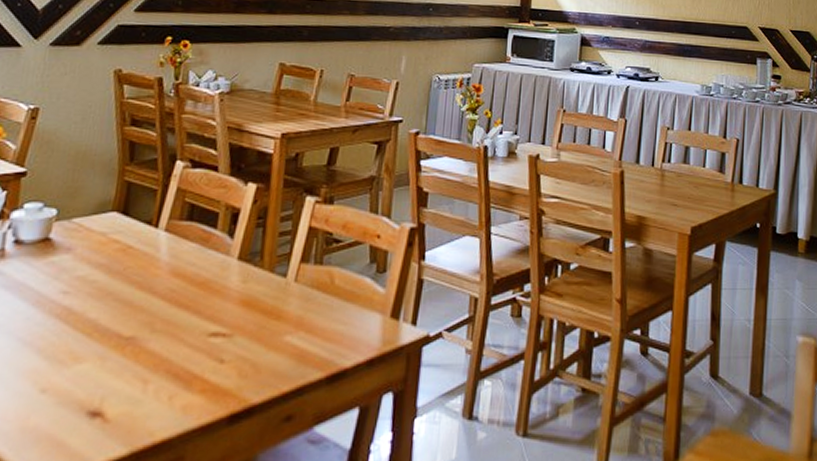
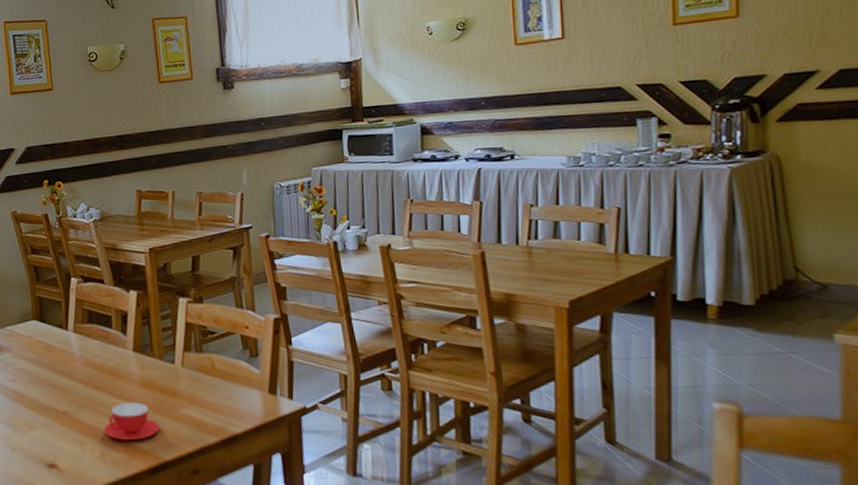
teacup: none [179,325,253,378] -> present [104,402,160,441]

